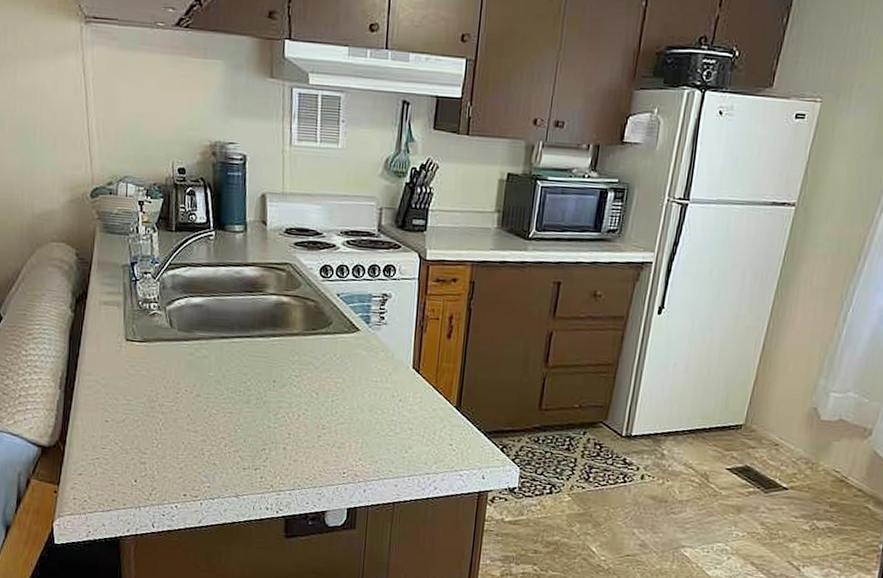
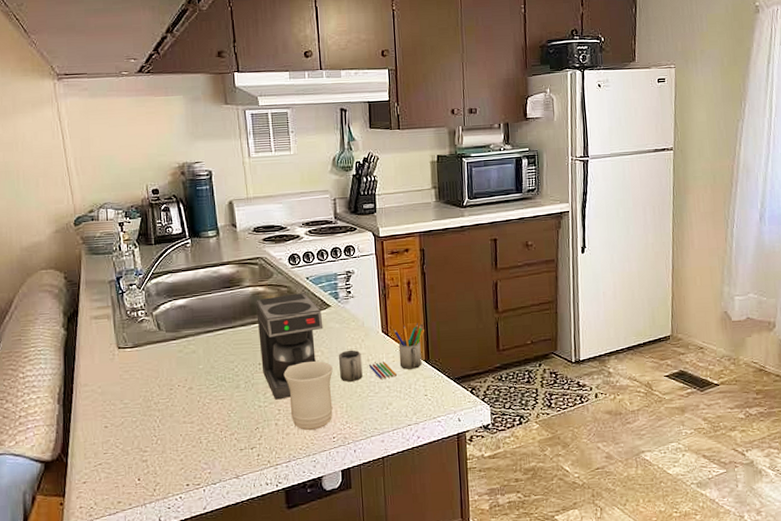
coffee maker: none [276,310,461,423] -> present [256,293,424,400]
mug: none [298,387,353,461] -> present [283,361,333,430]

